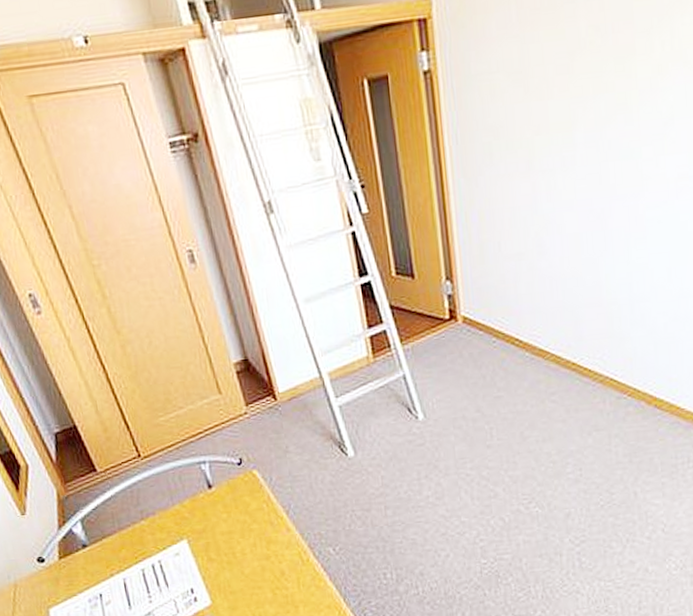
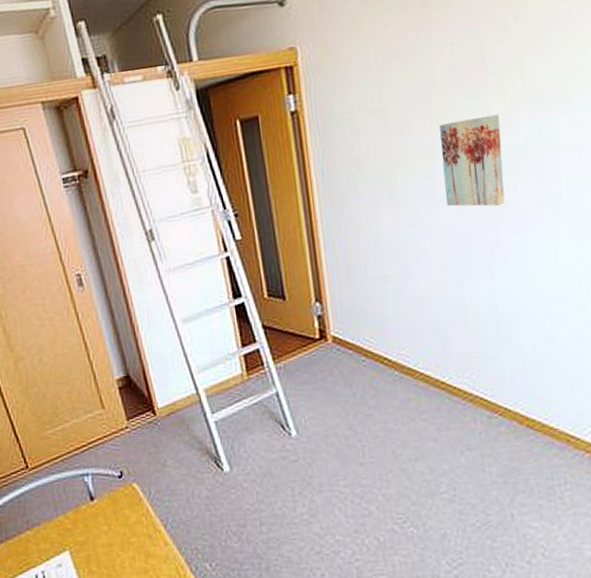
wall art: none [582,79,646,180] -> present [439,114,505,207]

